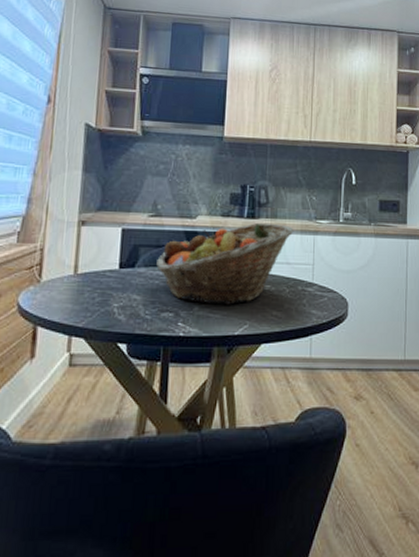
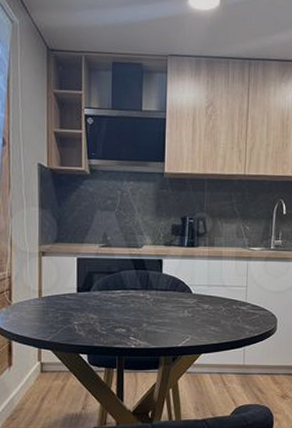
fruit basket: present [156,222,294,305] -> none [109,250,229,322]

